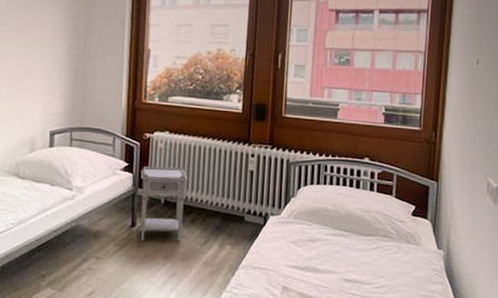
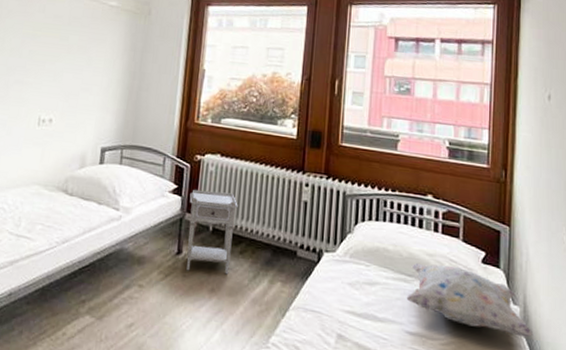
decorative pillow: none [344,219,456,276] -> present [406,263,535,338]

